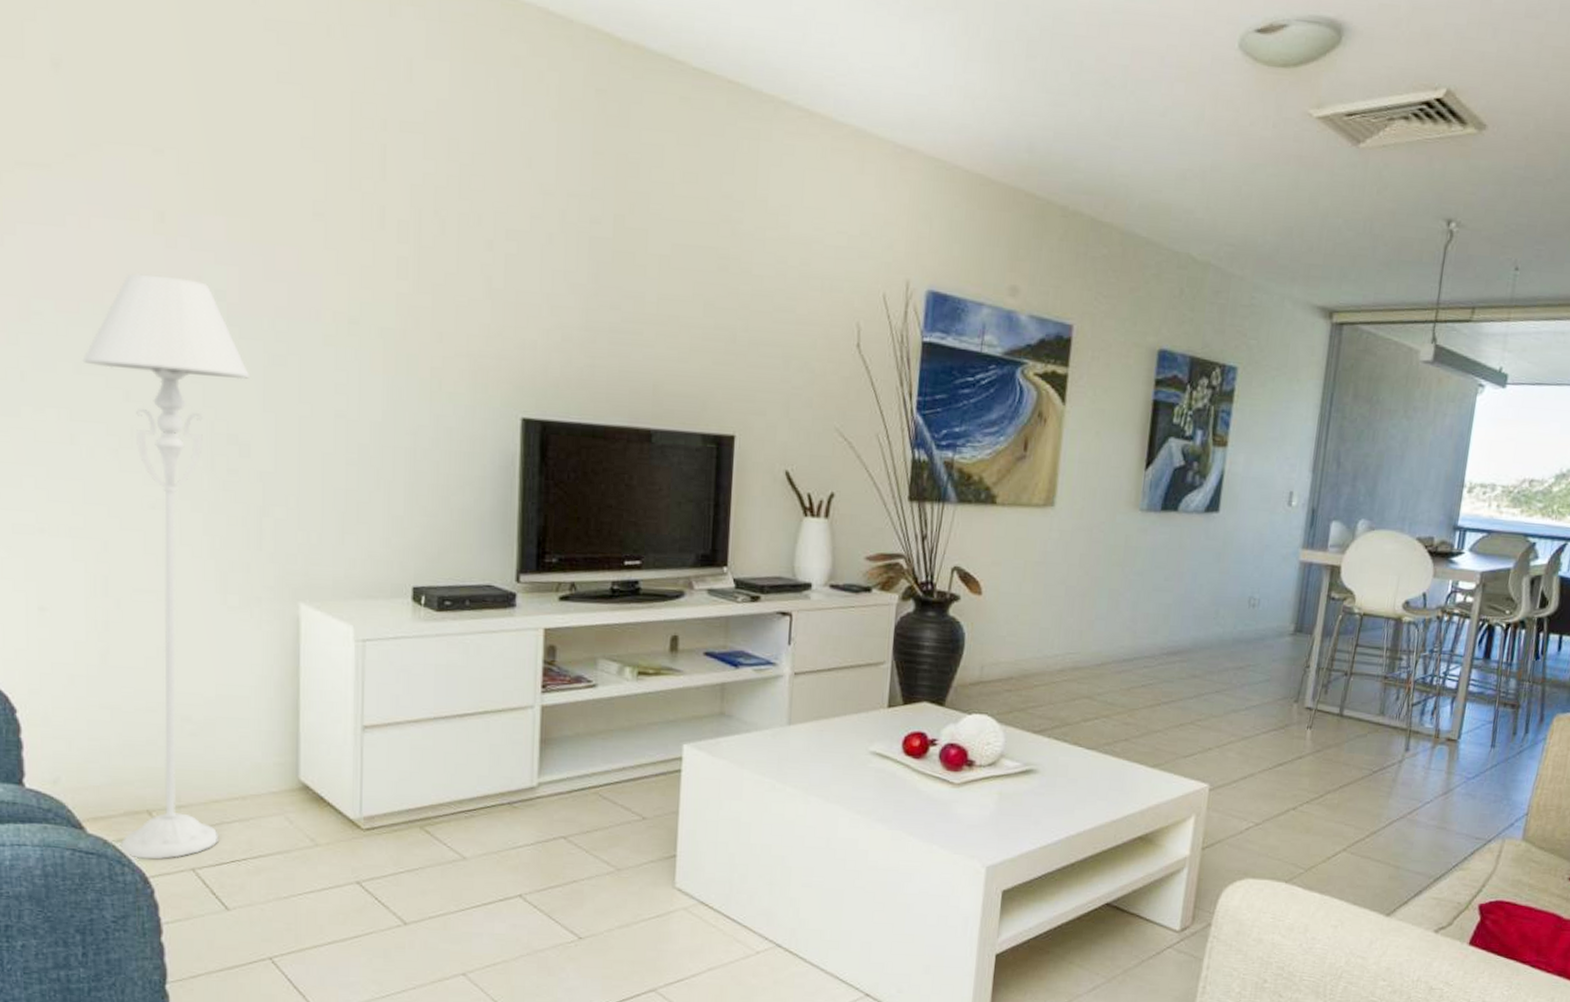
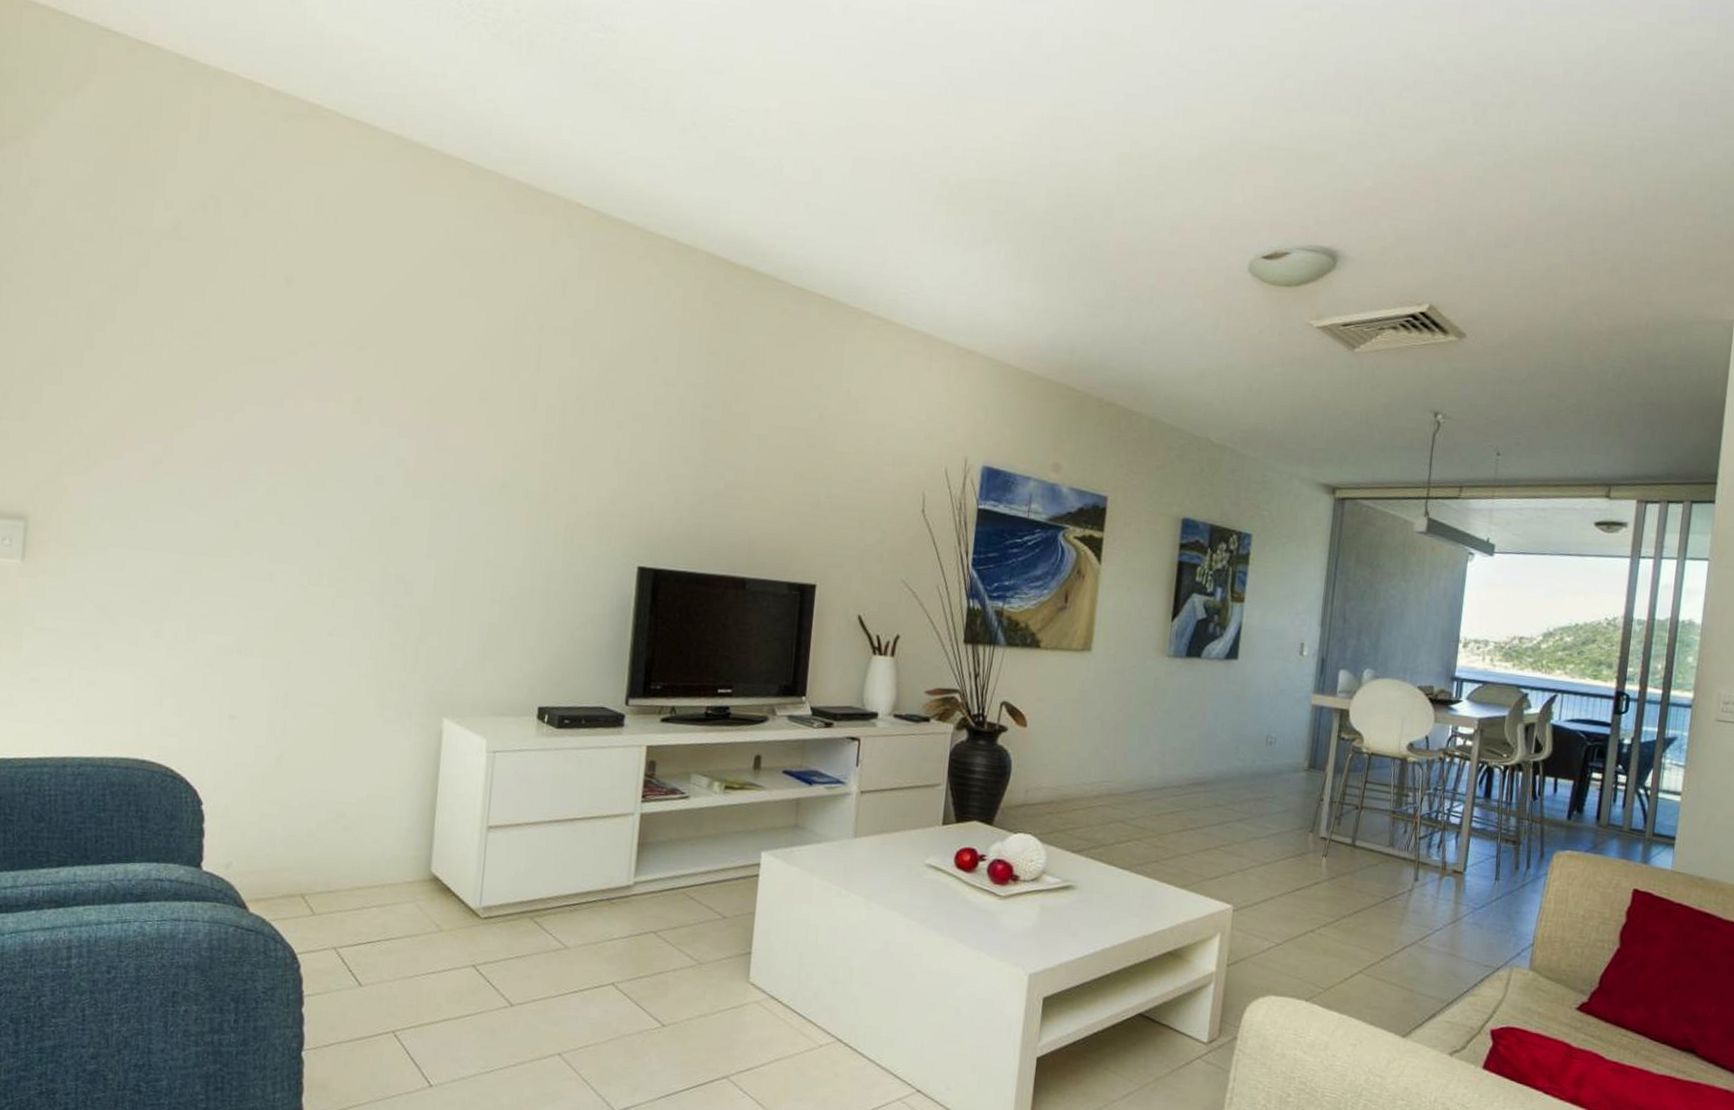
floor lamp: present [82,273,249,859] -> none [275,444,418,938]

